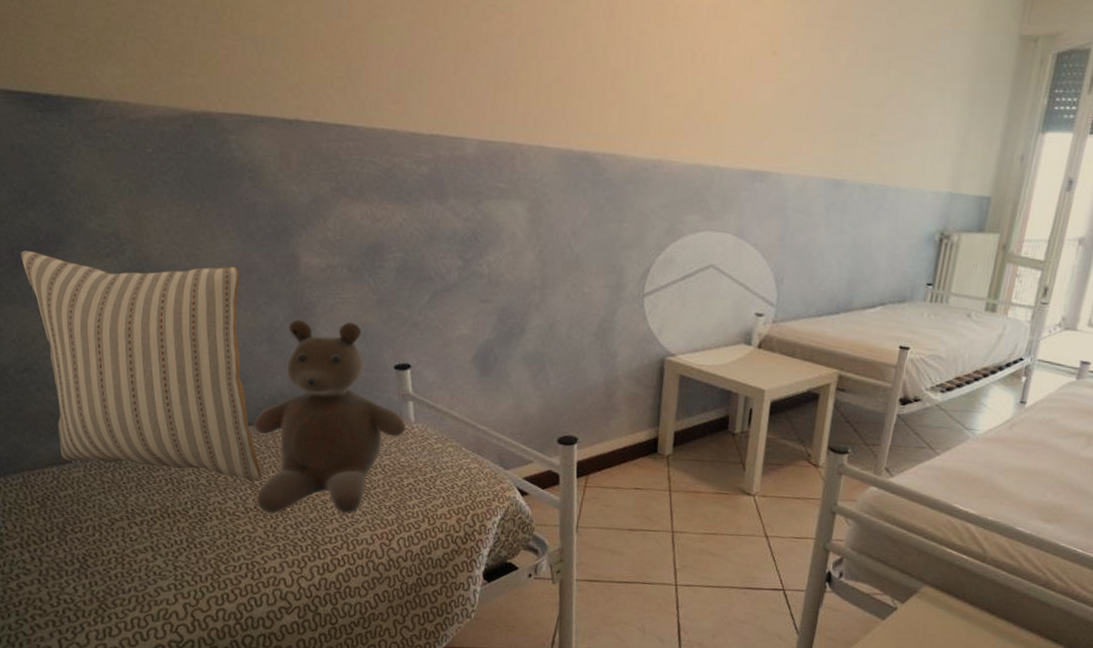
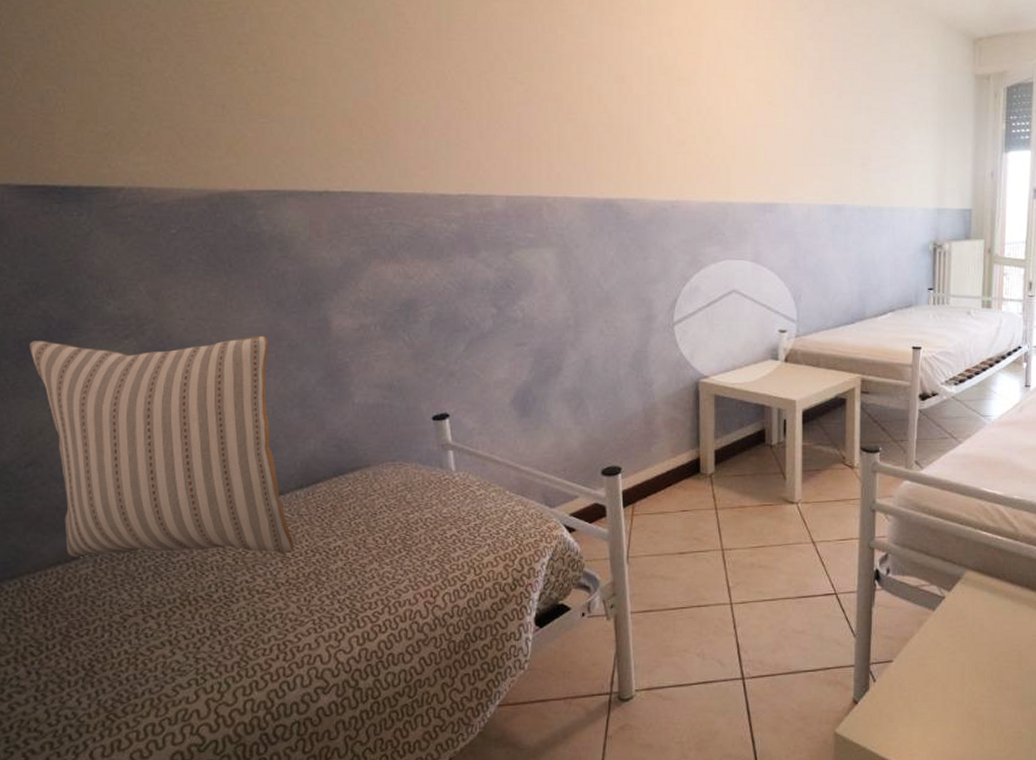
teddy bear: present [254,319,407,514] -> none [285,379,447,586]

